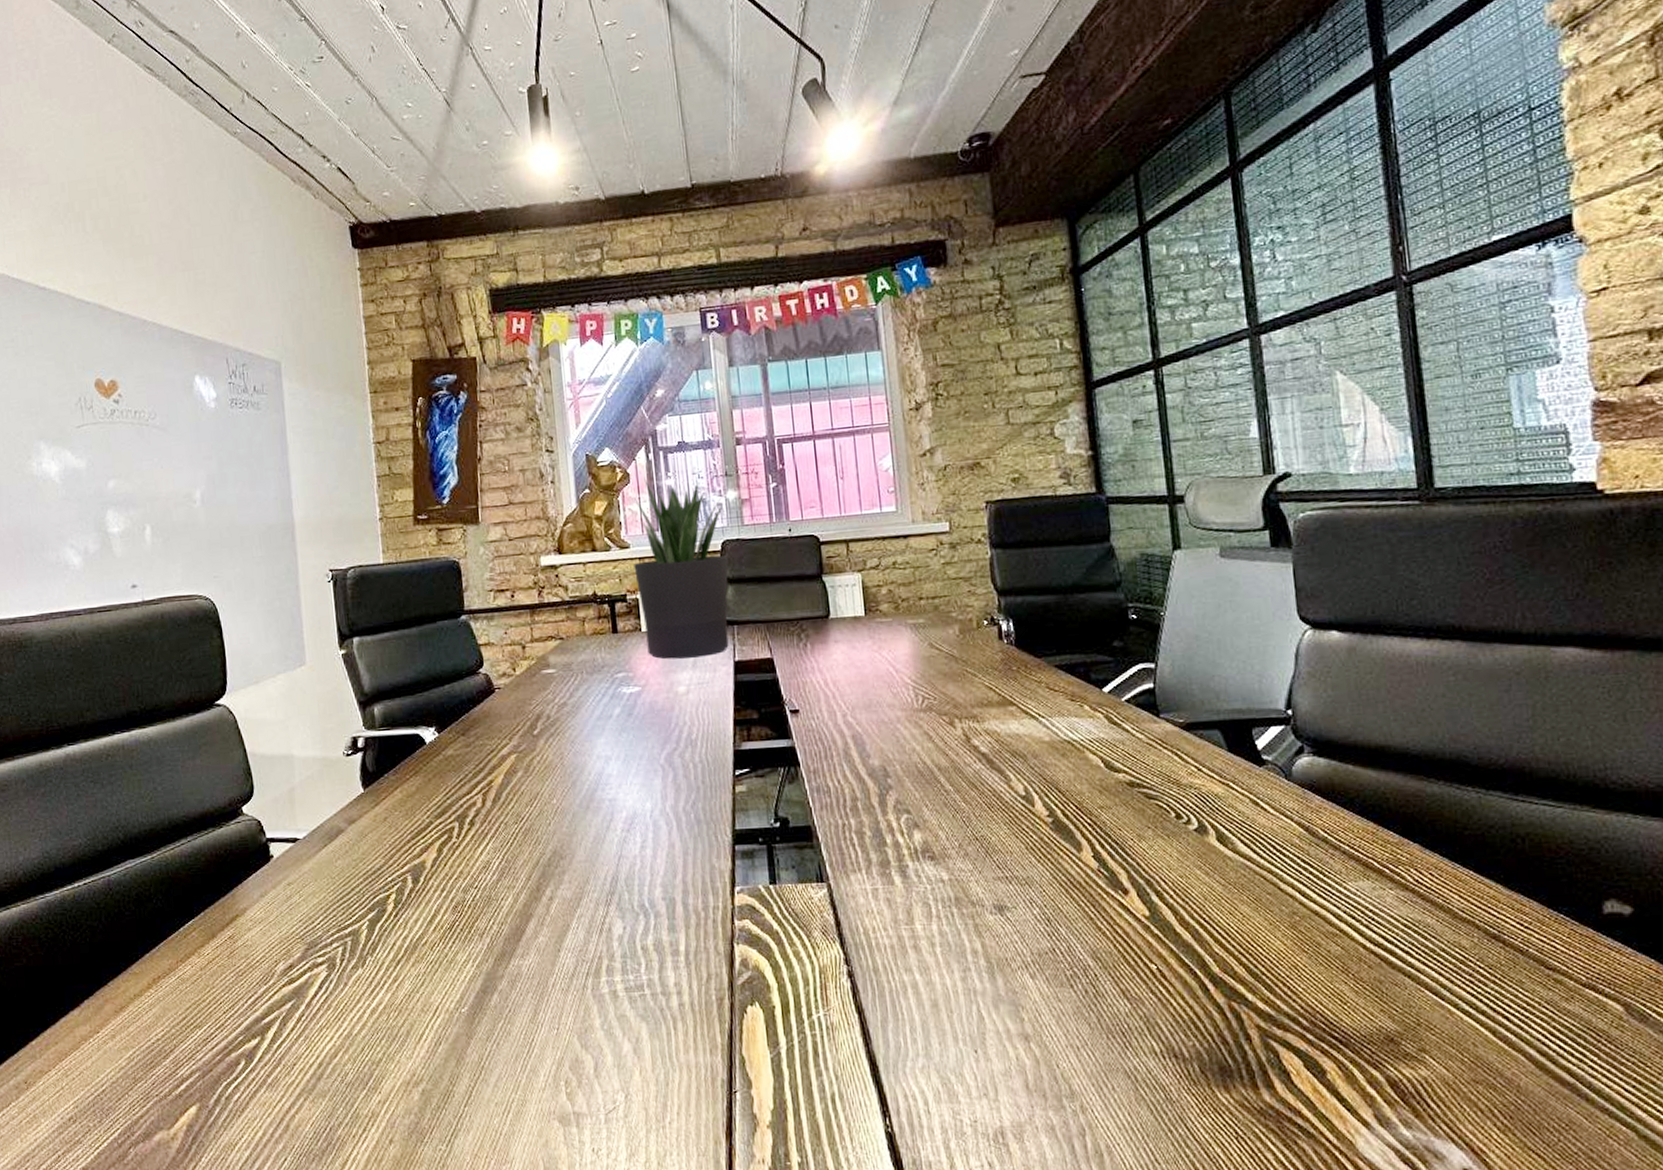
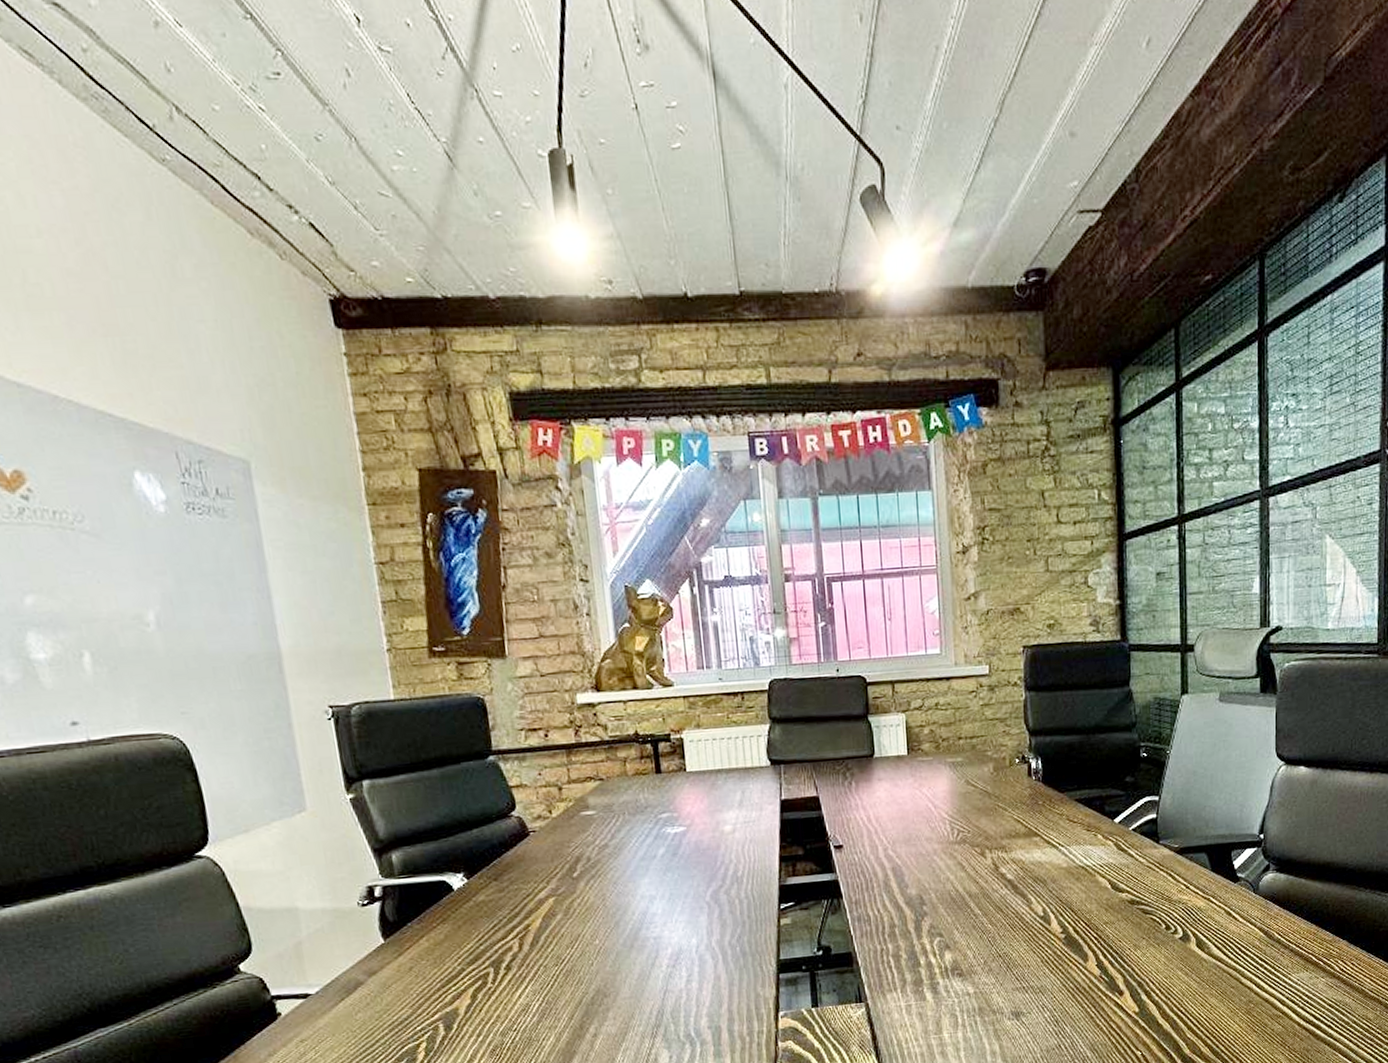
planter: present [633,477,729,659] -> none [676,612,776,799]

